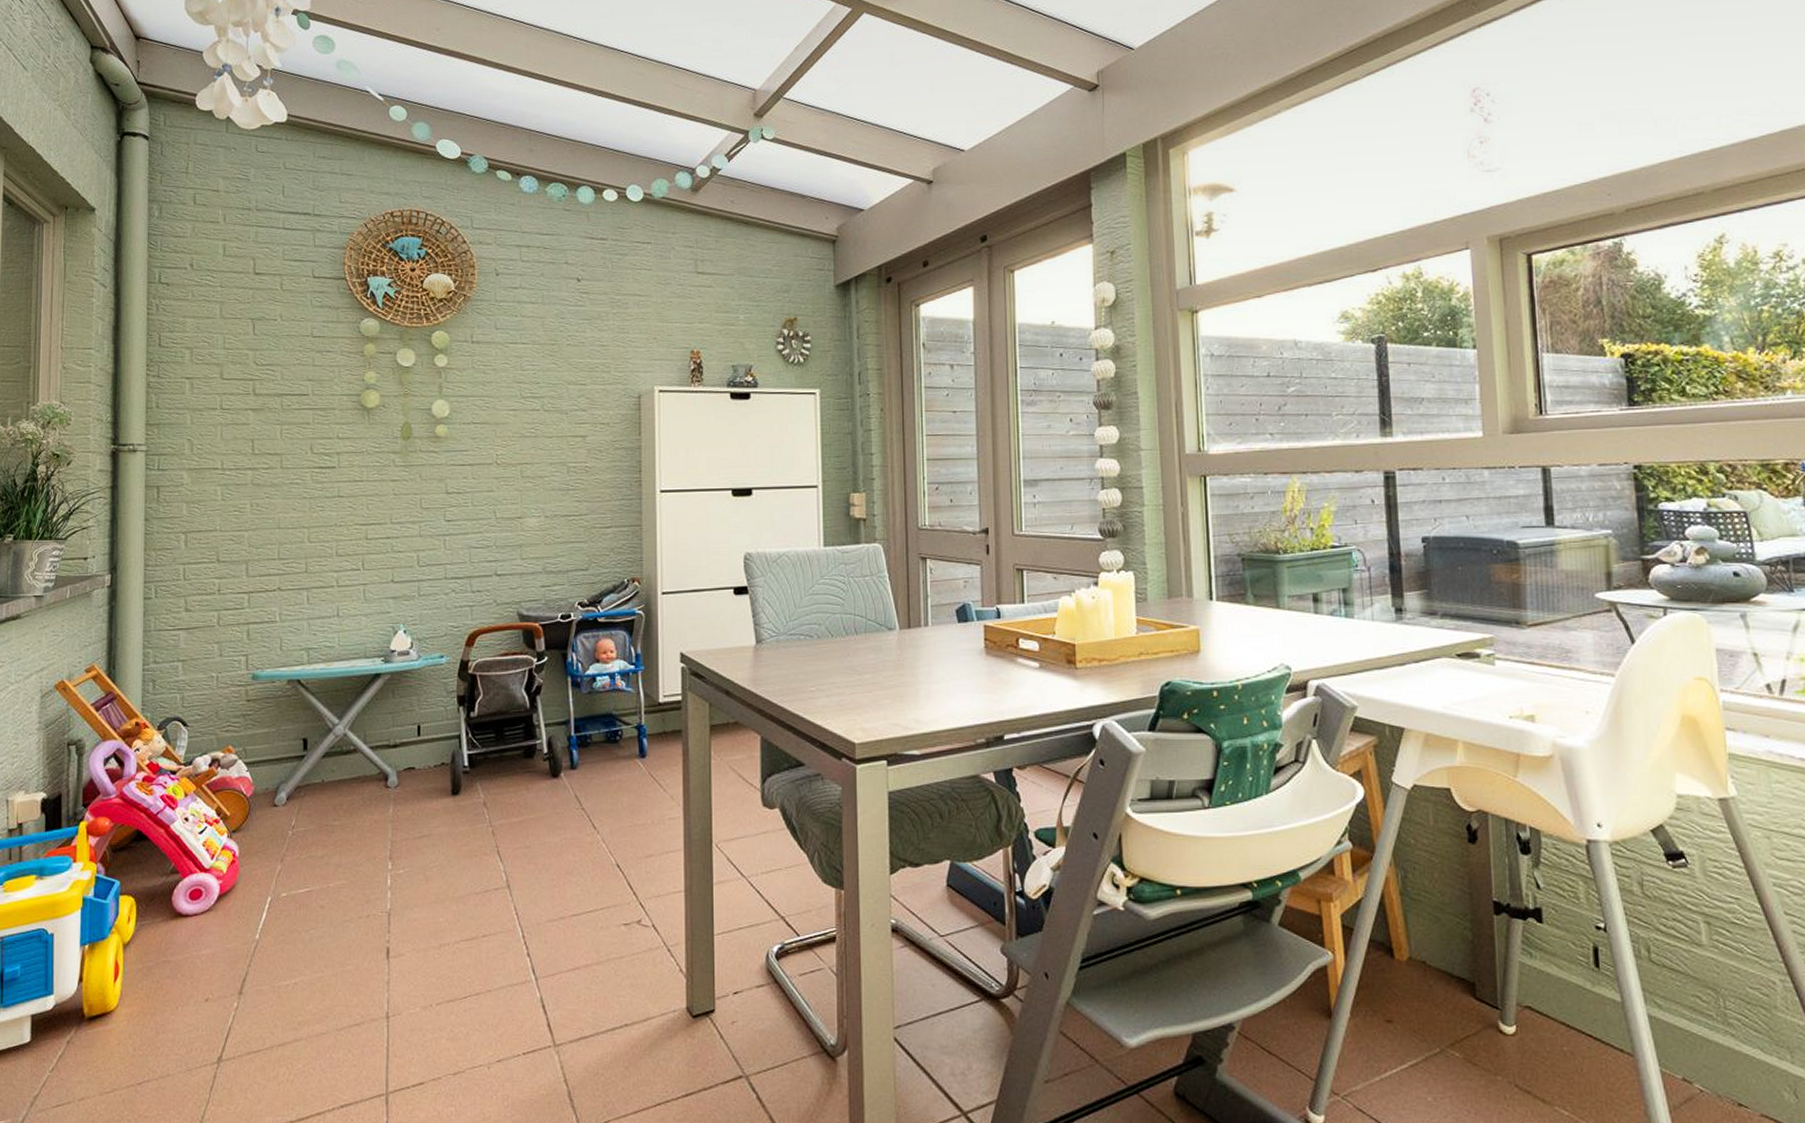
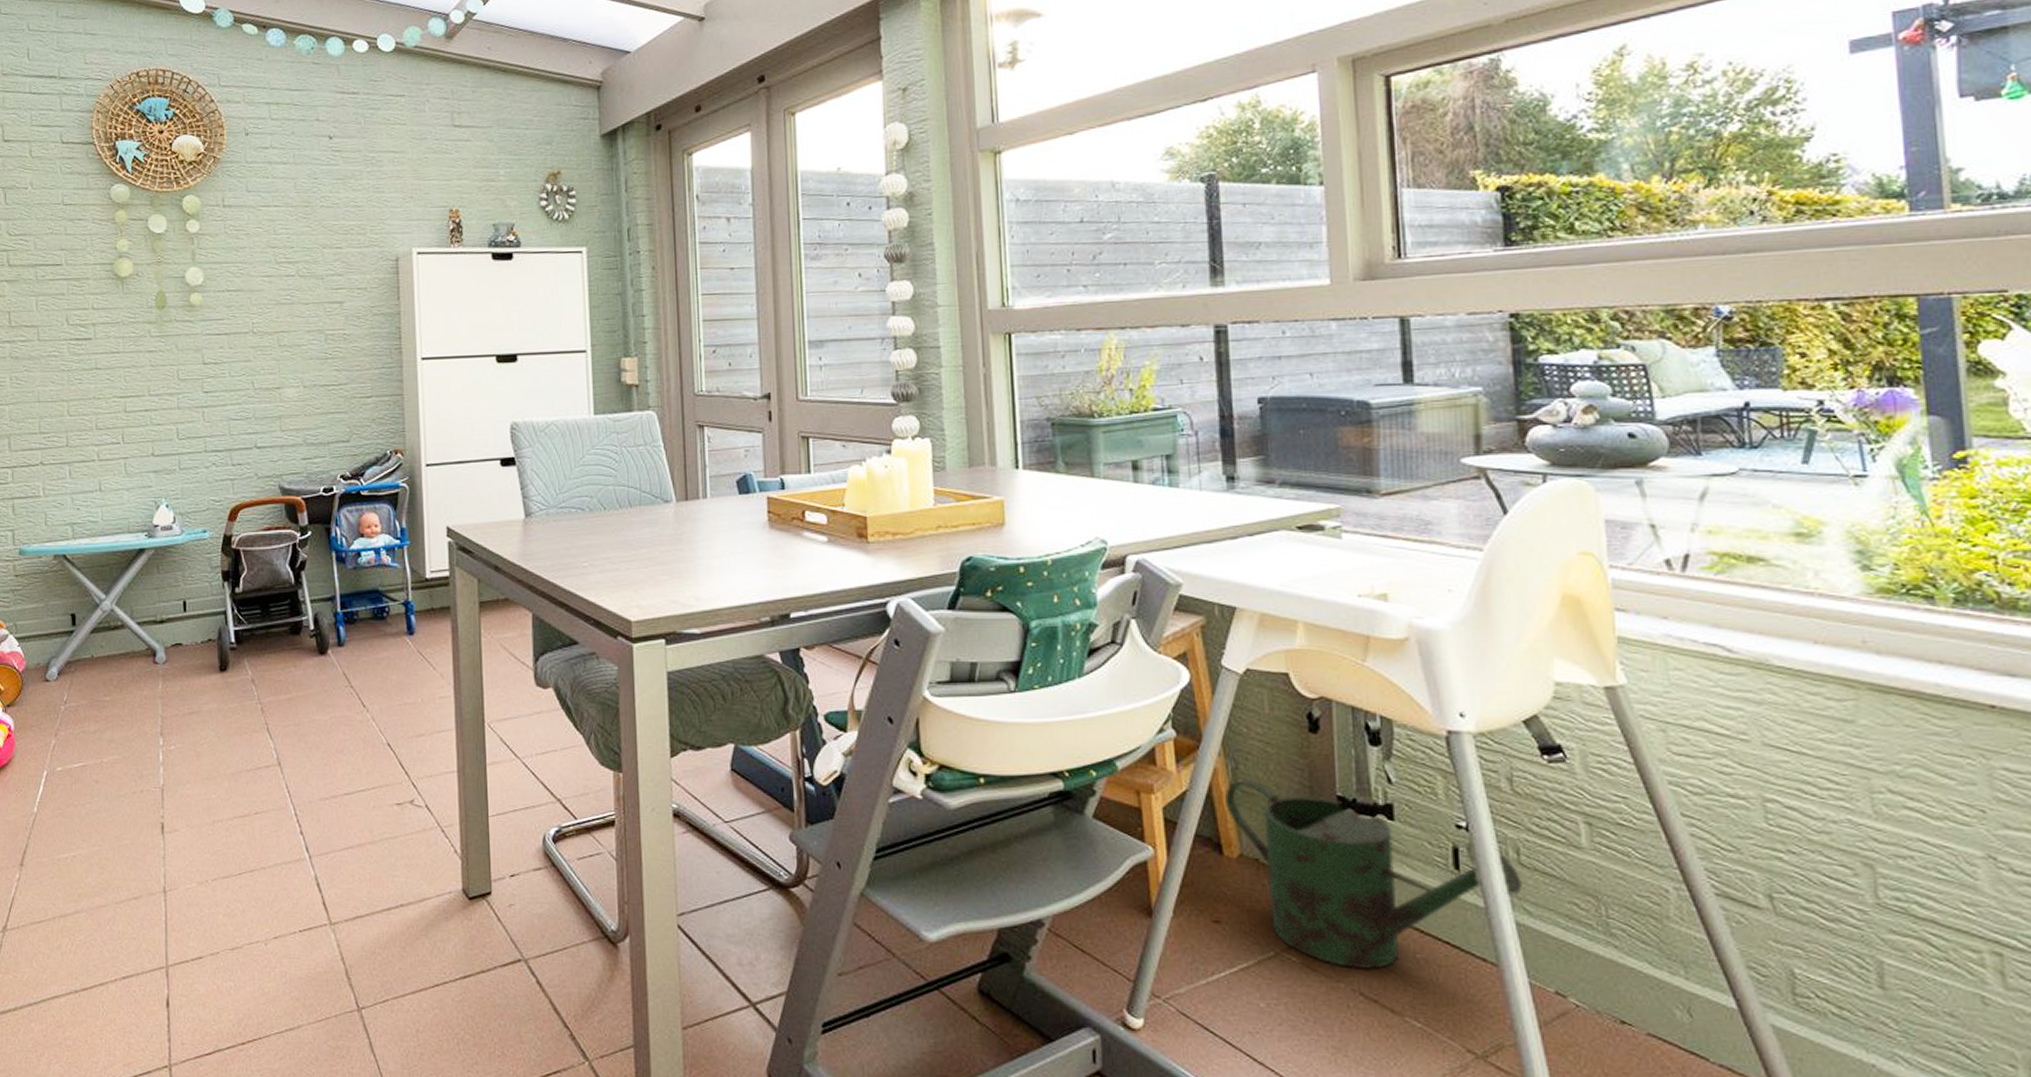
watering can: none [1396,888,1653,1063] -> present [1225,780,1523,970]

